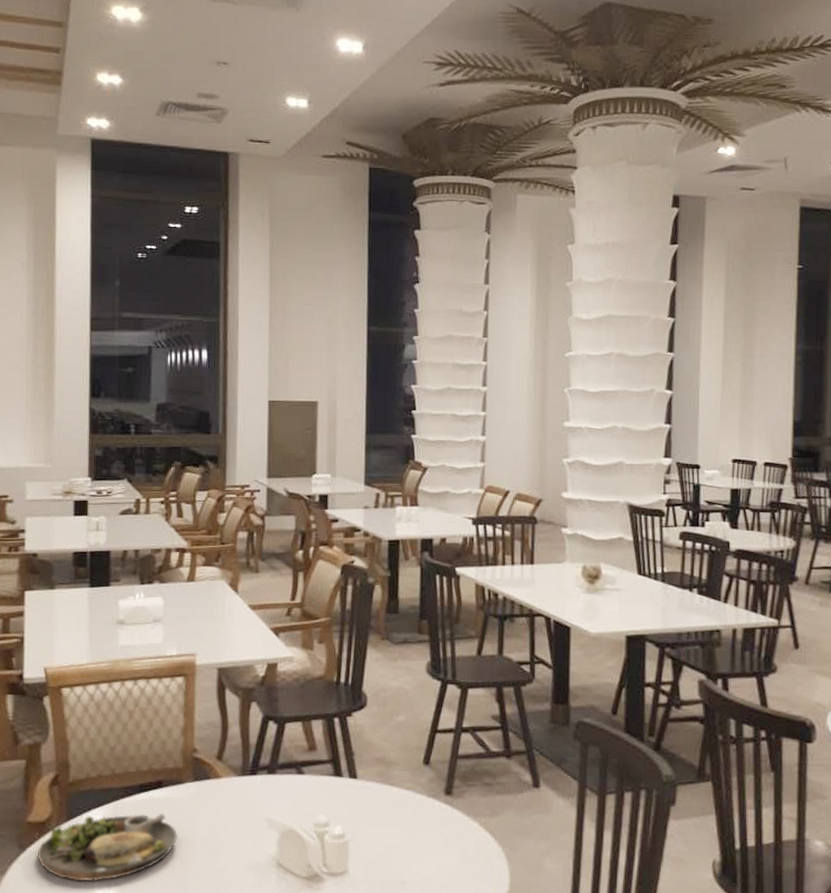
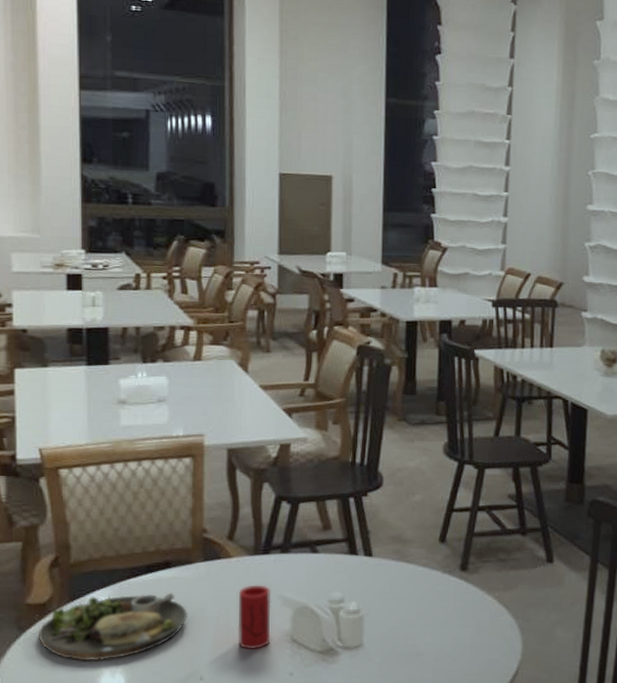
cup: none [225,806,258,874] -> present [238,585,271,650]

